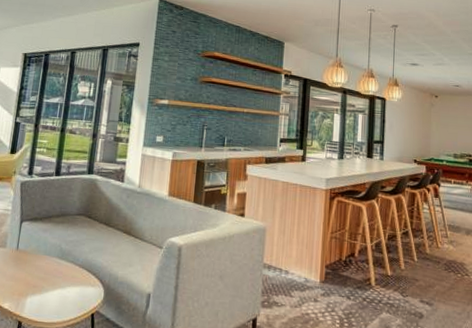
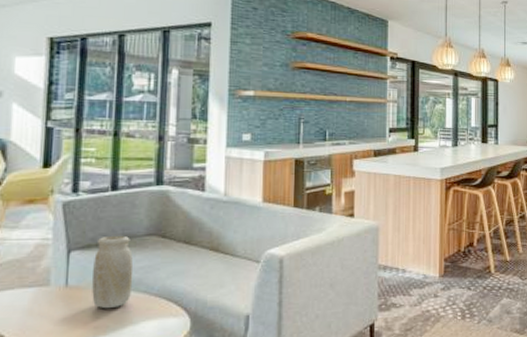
vase: none [34,212,66,273] -> present [92,235,134,309]

